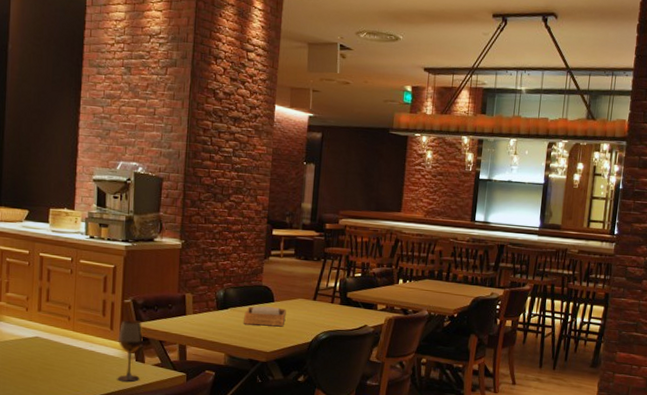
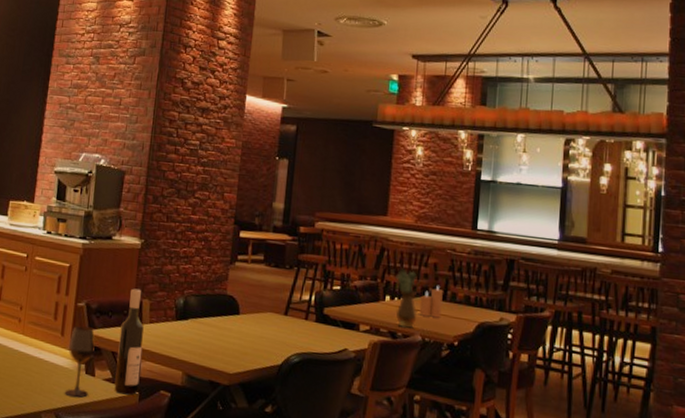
bottle: none [163,284,188,376] -> present [114,288,144,395]
napkin holder: present [244,306,286,327] -> none [205,318,253,345]
vase: none [407,255,425,305] -> present [395,267,417,328]
candle: none [426,269,446,296] -> present [419,286,443,318]

